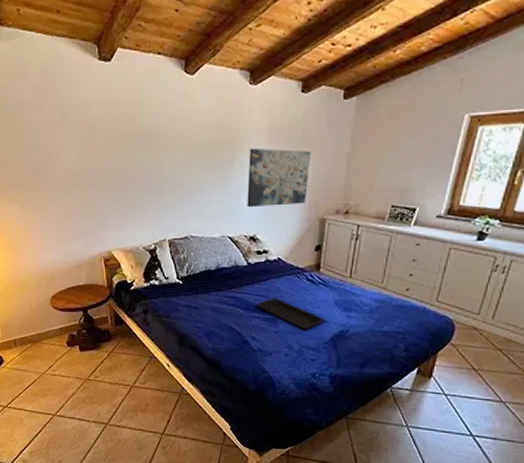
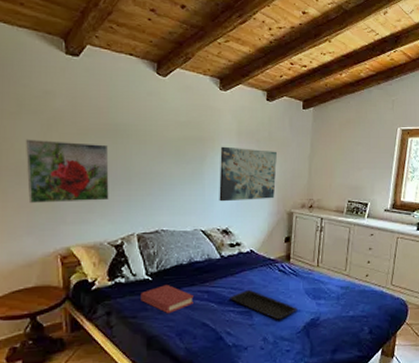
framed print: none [70,149,142,211] -> present [26,139,109,204]
hardback book: none [172,289,221,316] -> present [141,285,194,314]

